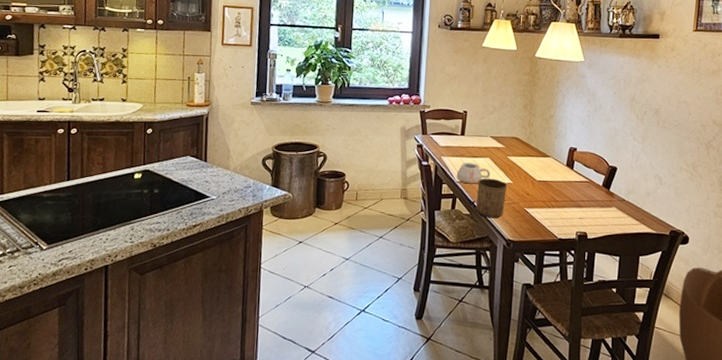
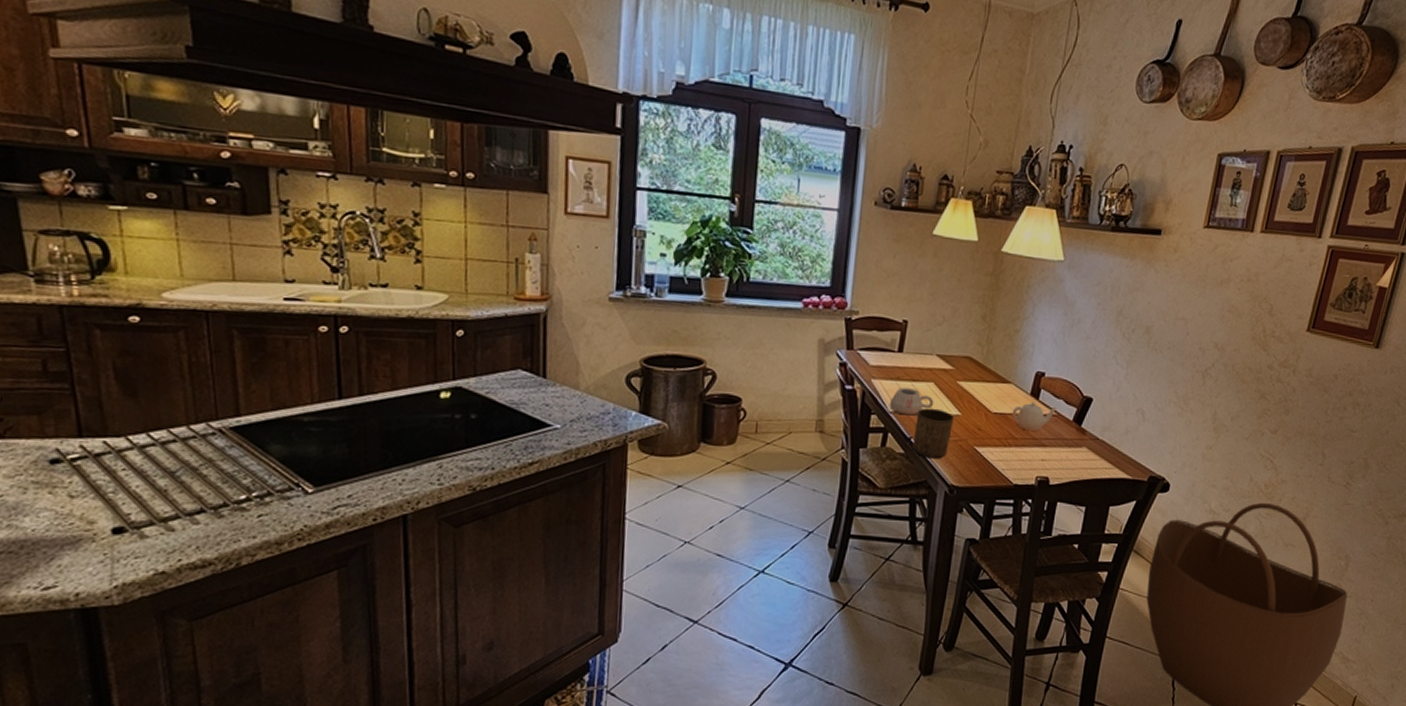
teapot: none [552,171,588,195] -> present [1011,402,1056,432]

